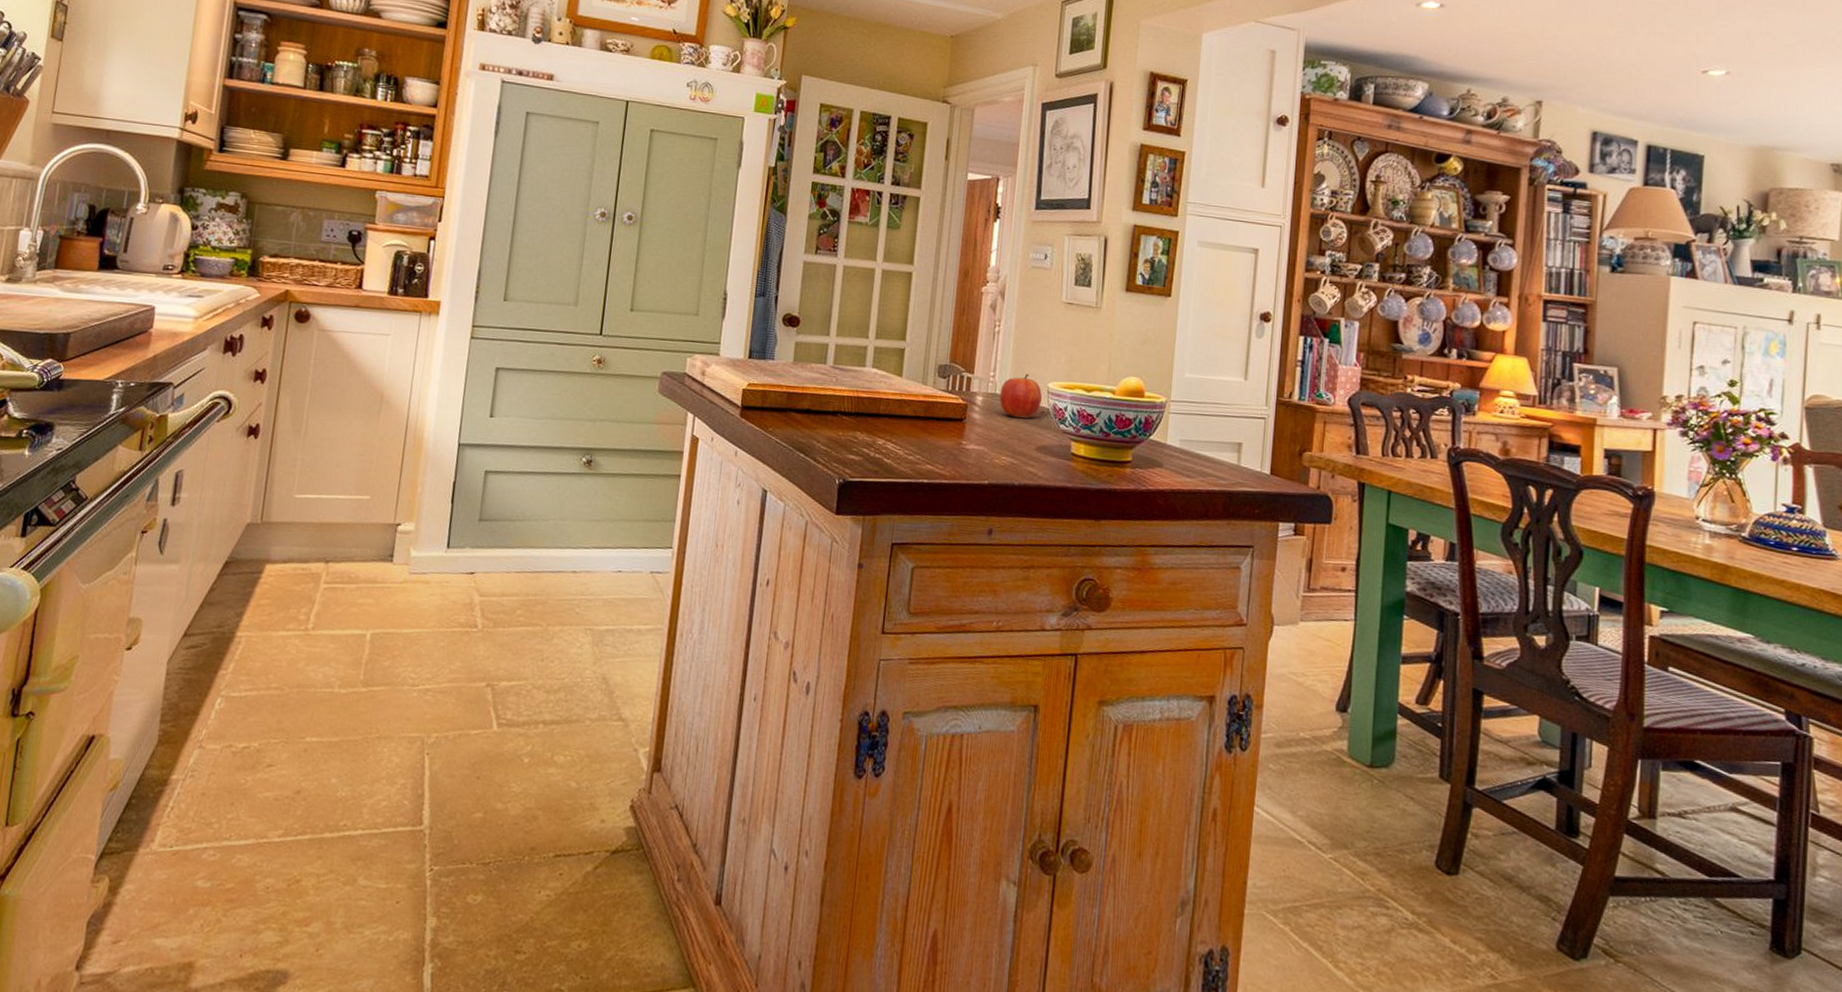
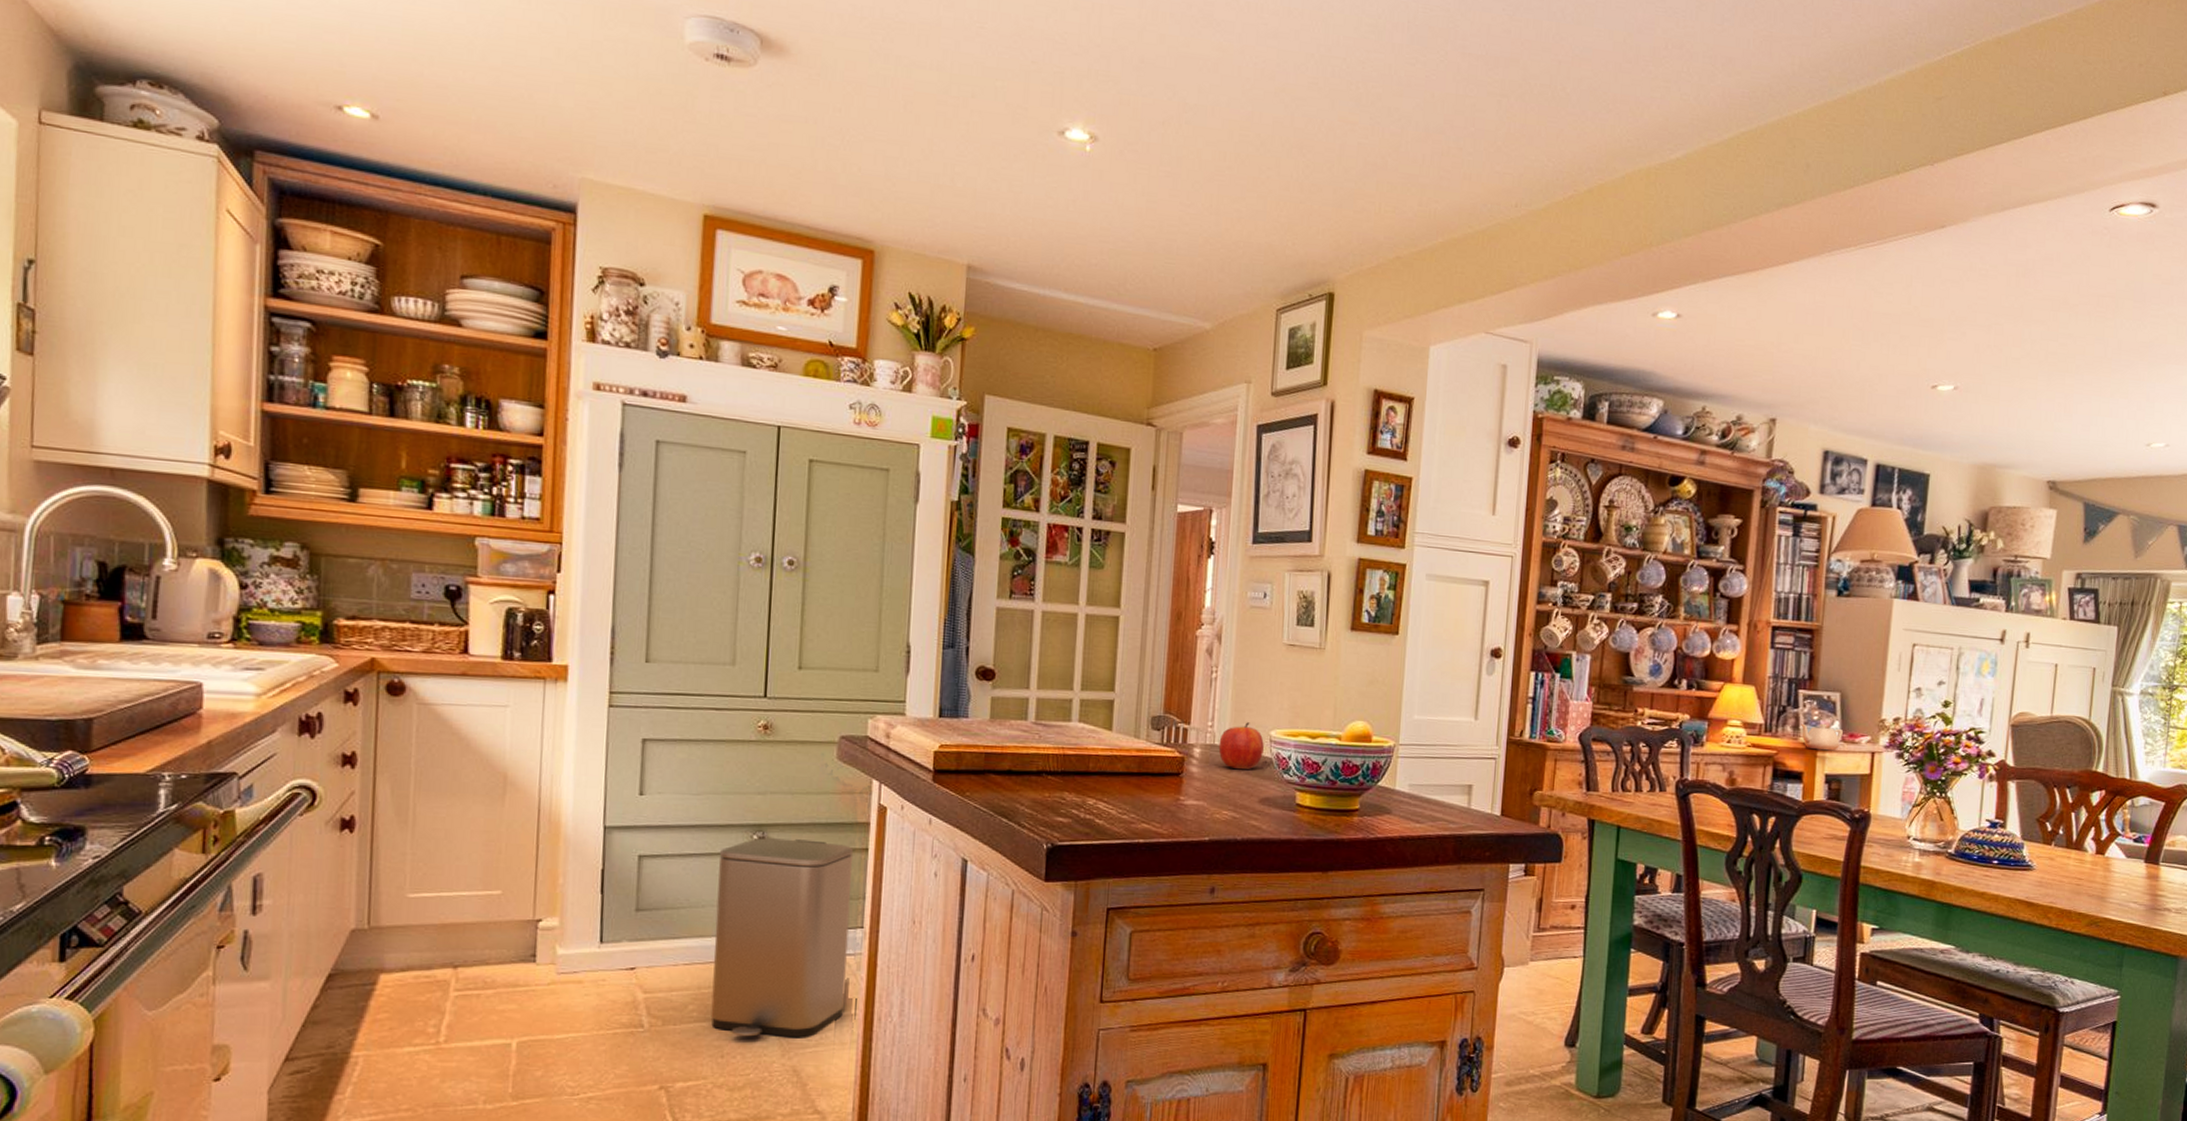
pedal bin: none [535,460,668,648] -> present [710,837,854,1038]
teapot: none [1577,397,1622,426] -> present [1801,723,1843,751]

